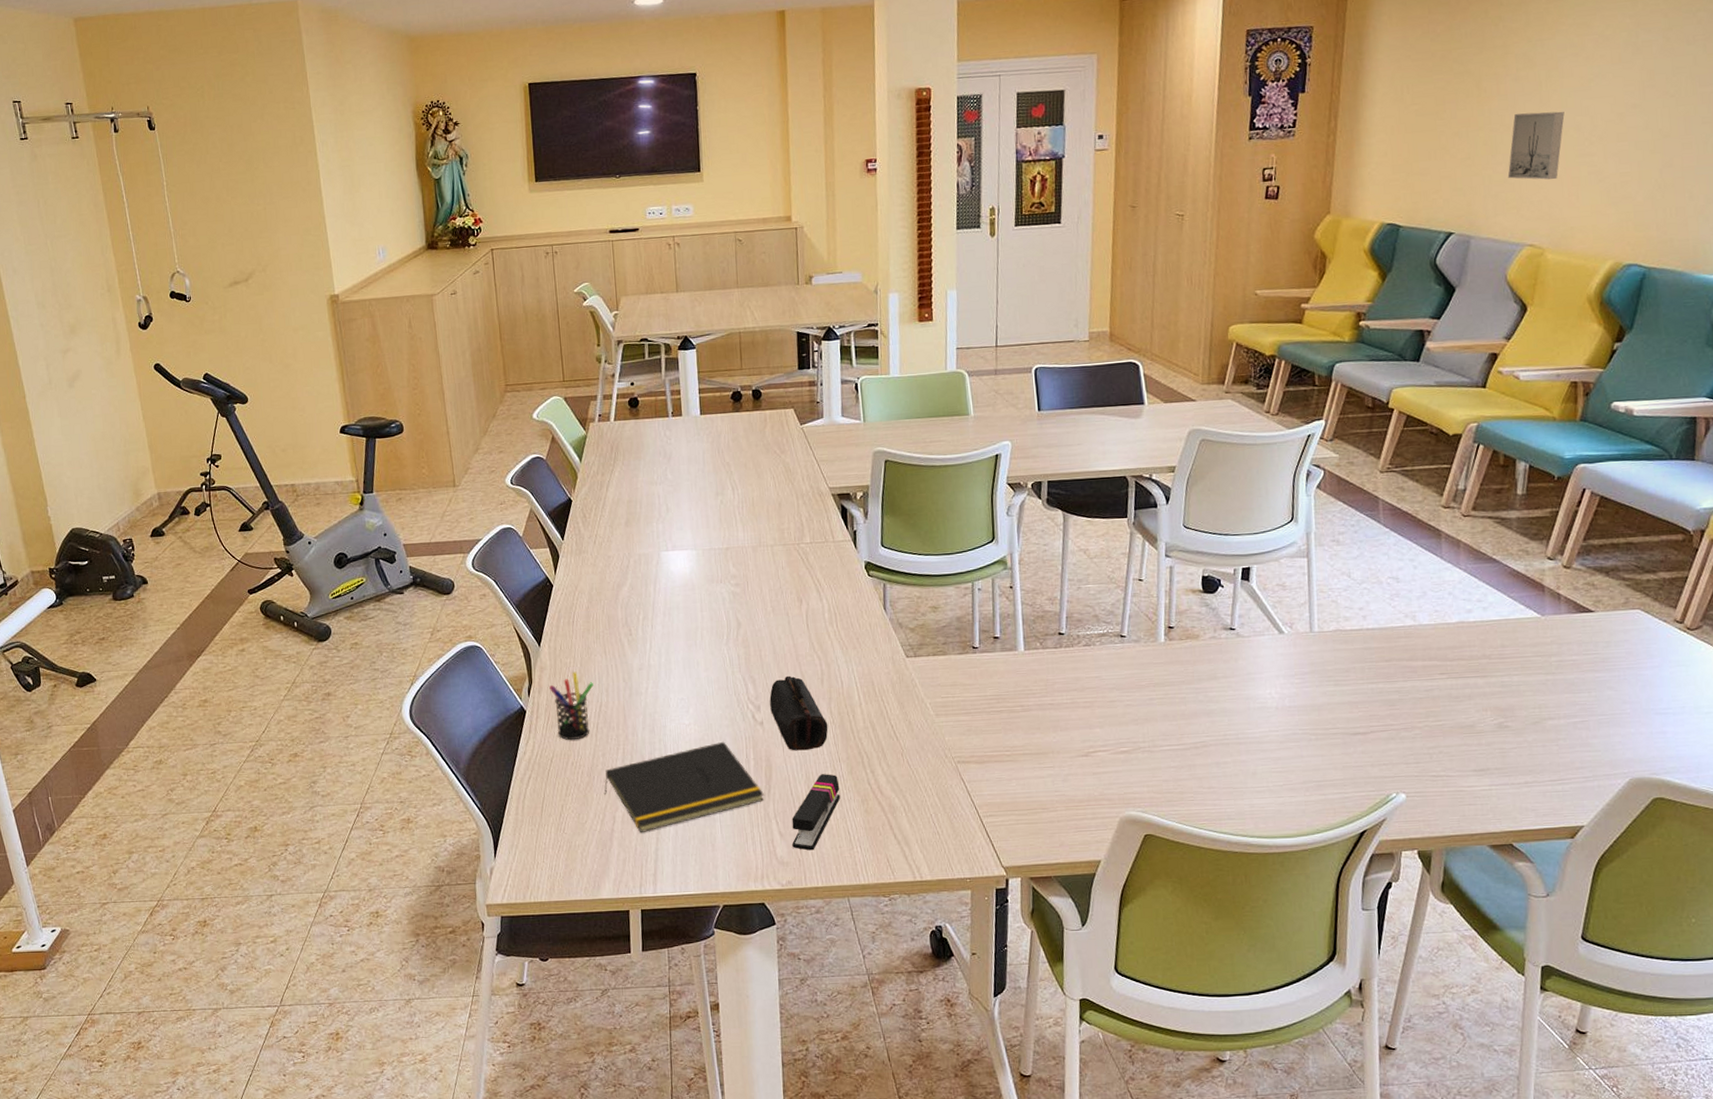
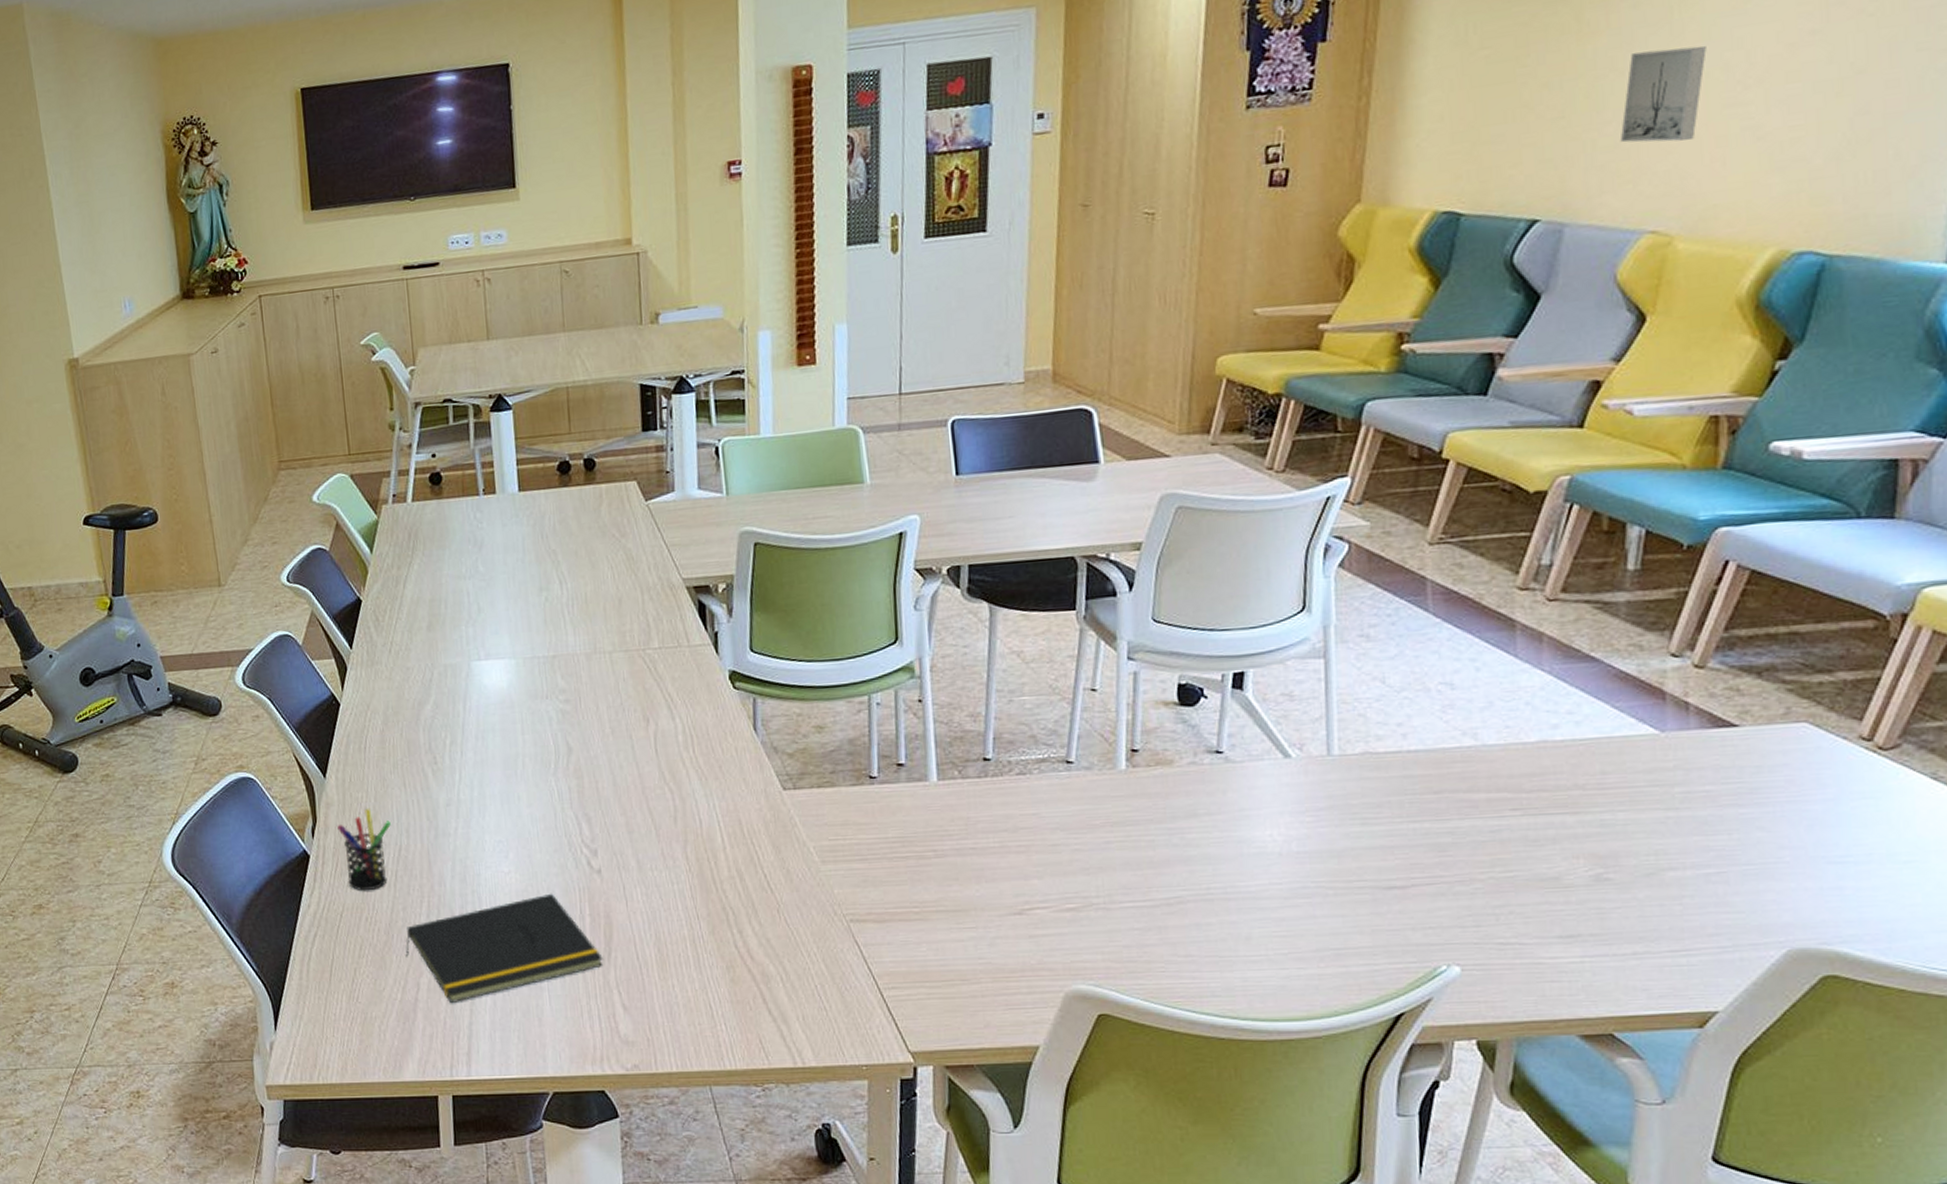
pencil case: present [769,675,828,751] -> none [609,812,684,906]
stapler: present [792,774,841,851] -> none [638,934,700,1028]

